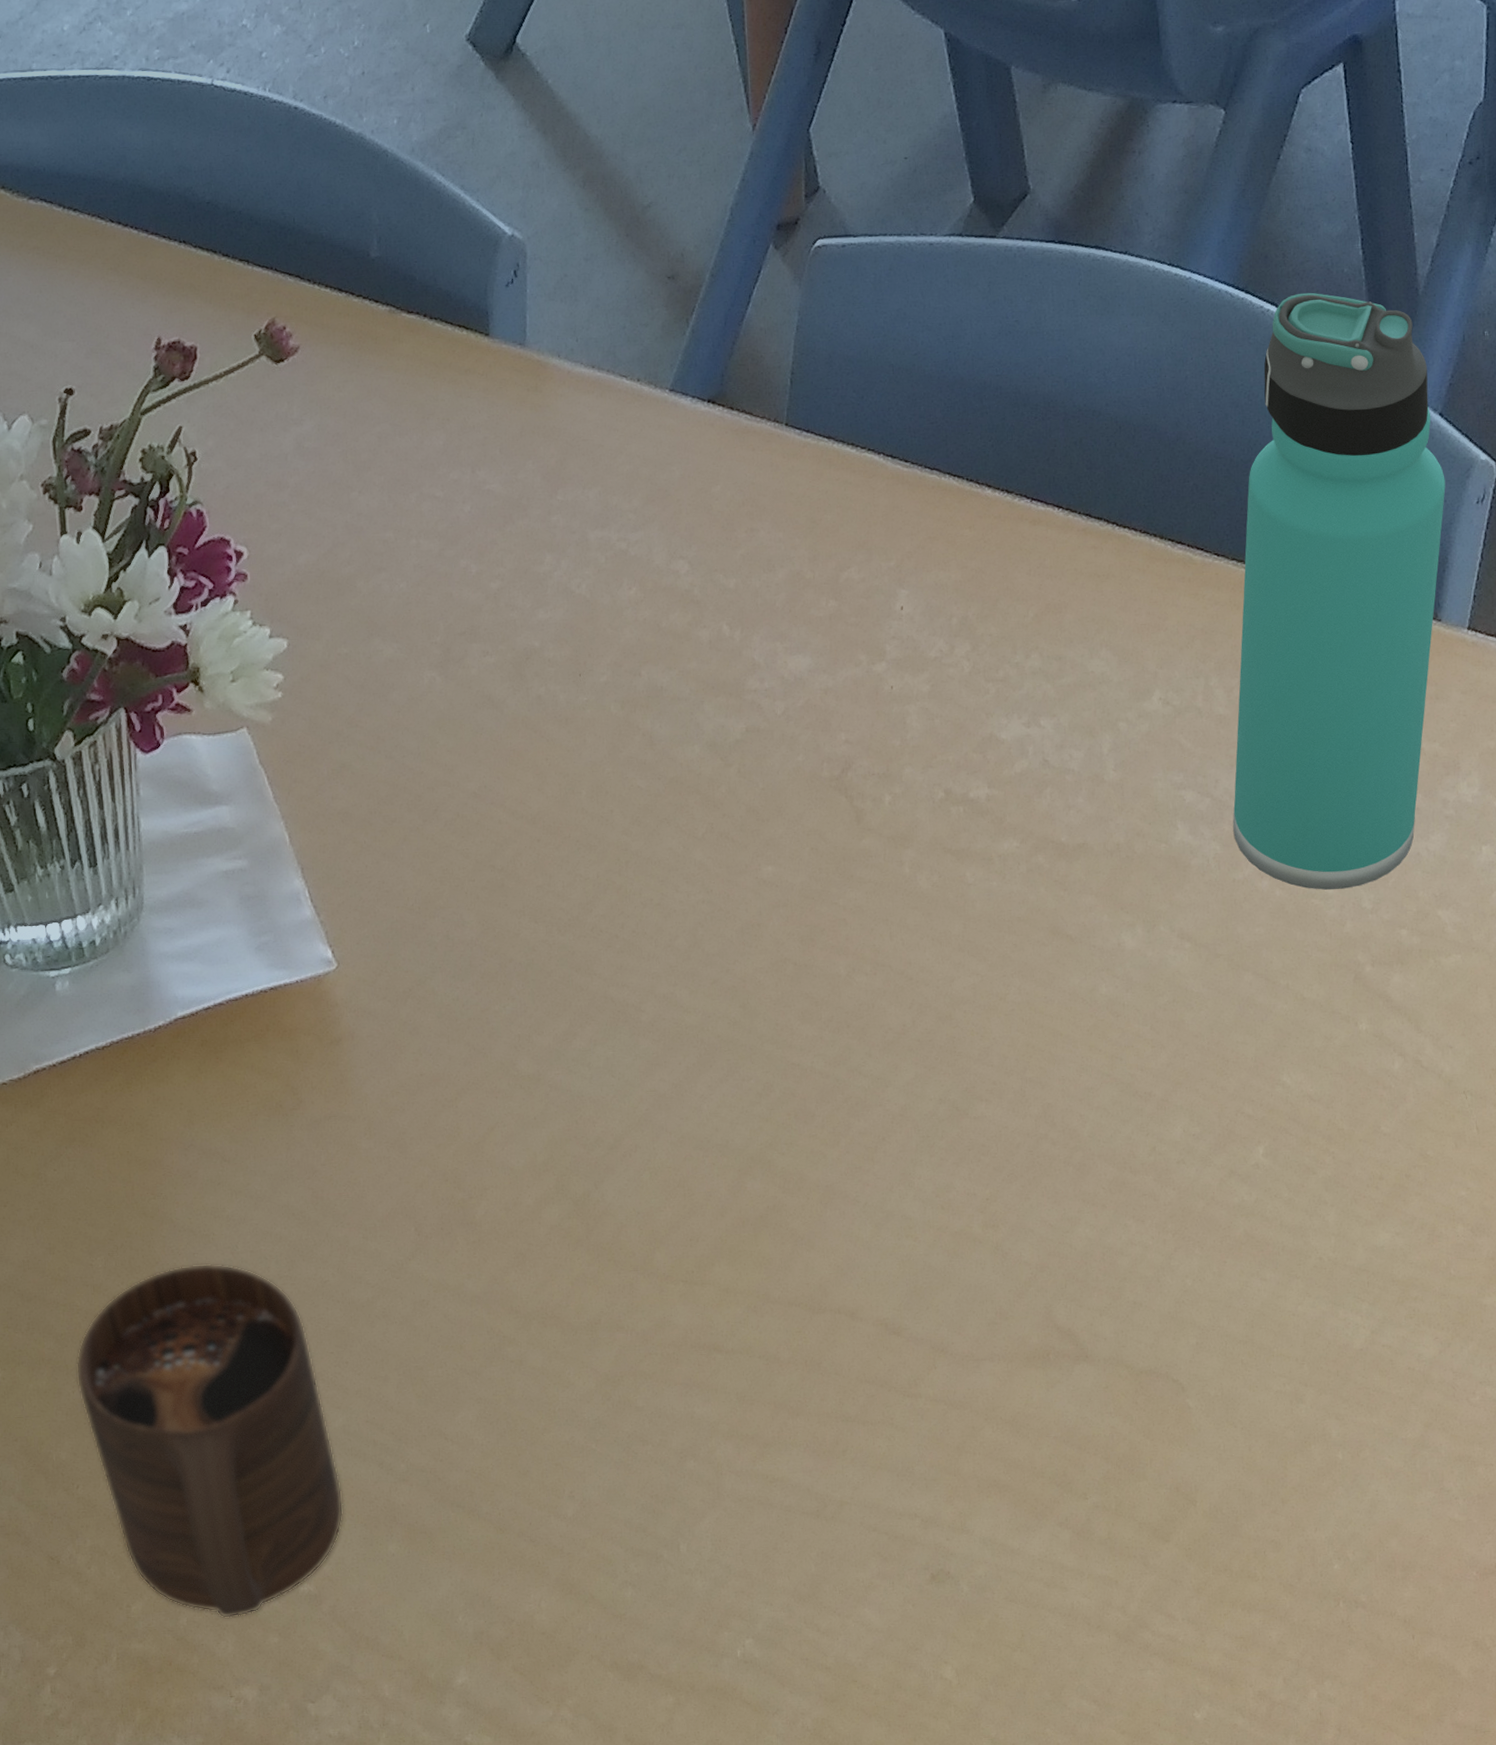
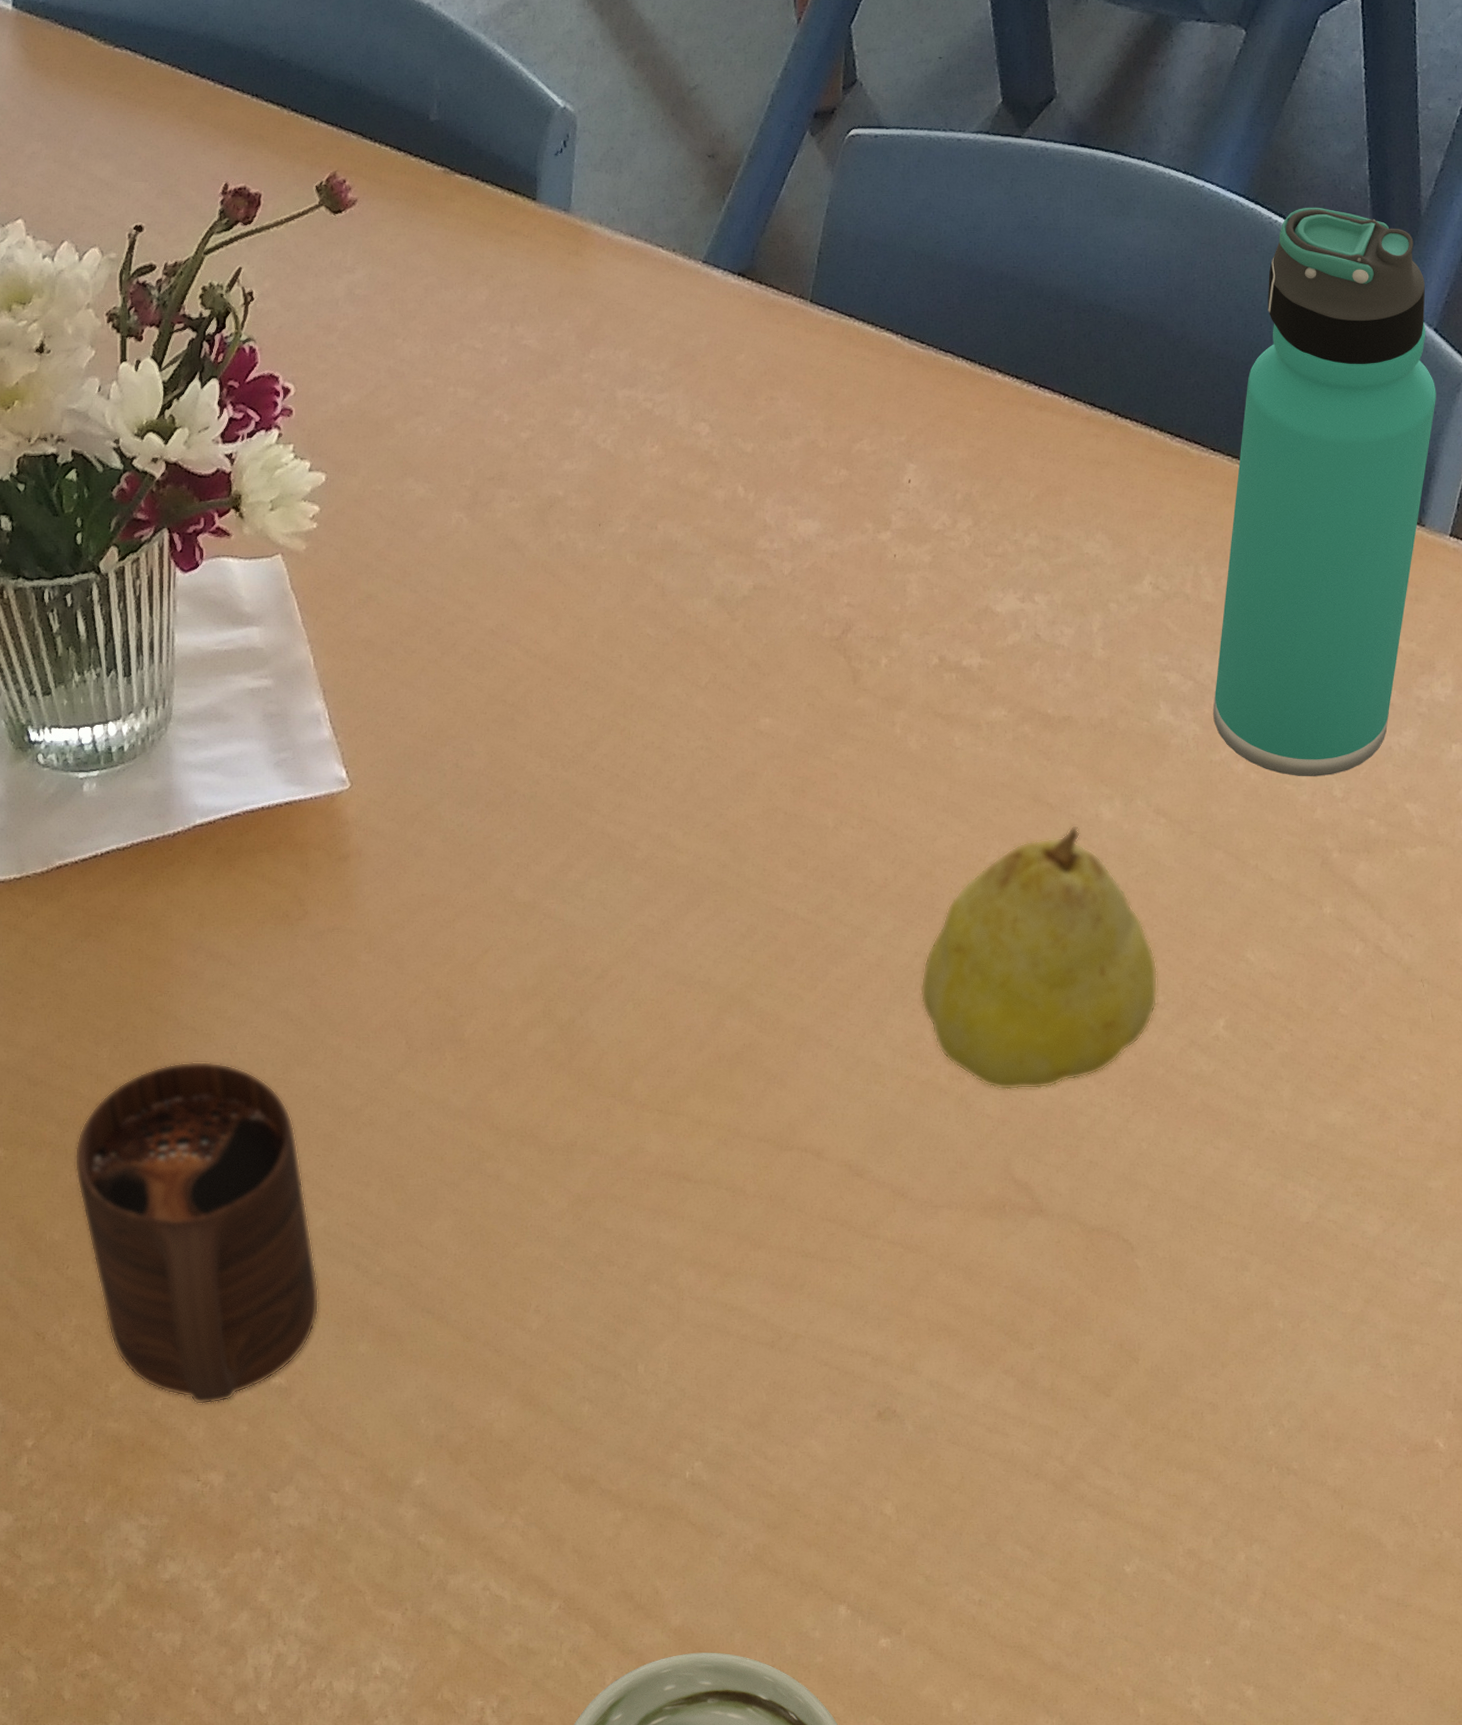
fruit: none [947,955,1194,1235] -> present [920,824,1158,1090]

